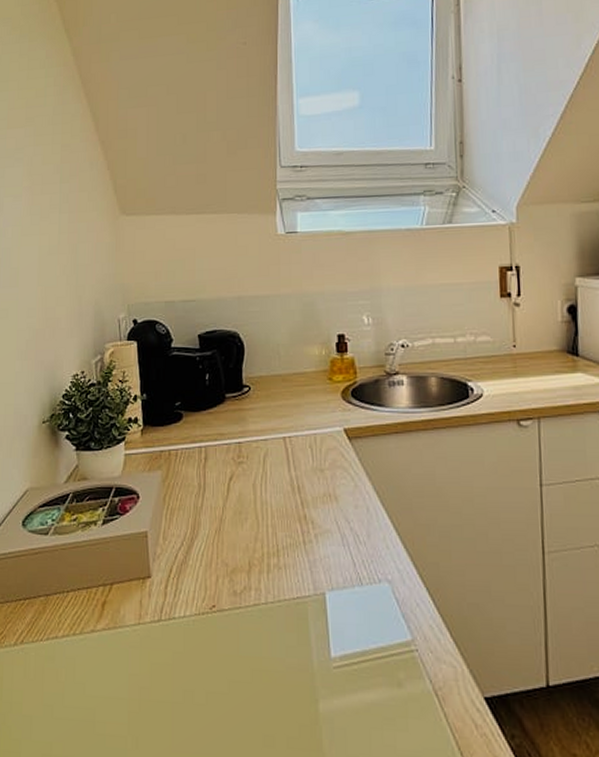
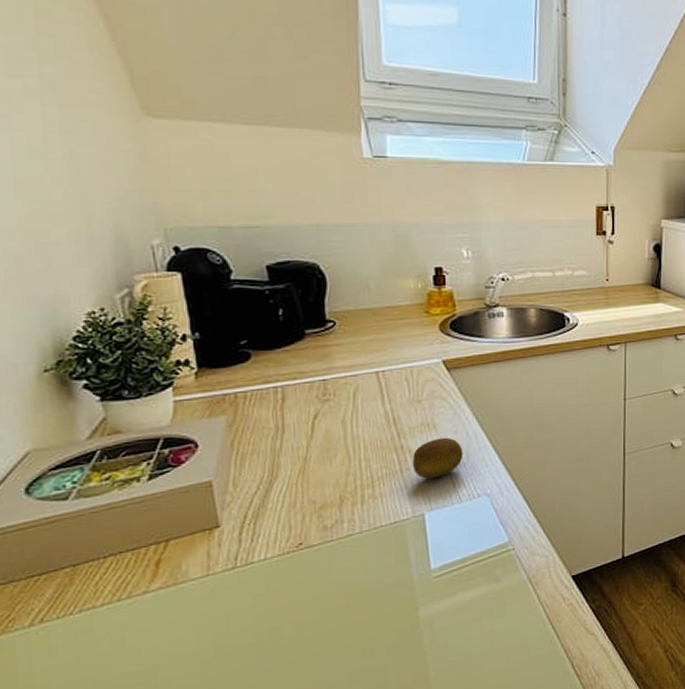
fruit: none [315,511,364,554] -> present [413,437,463,479]

